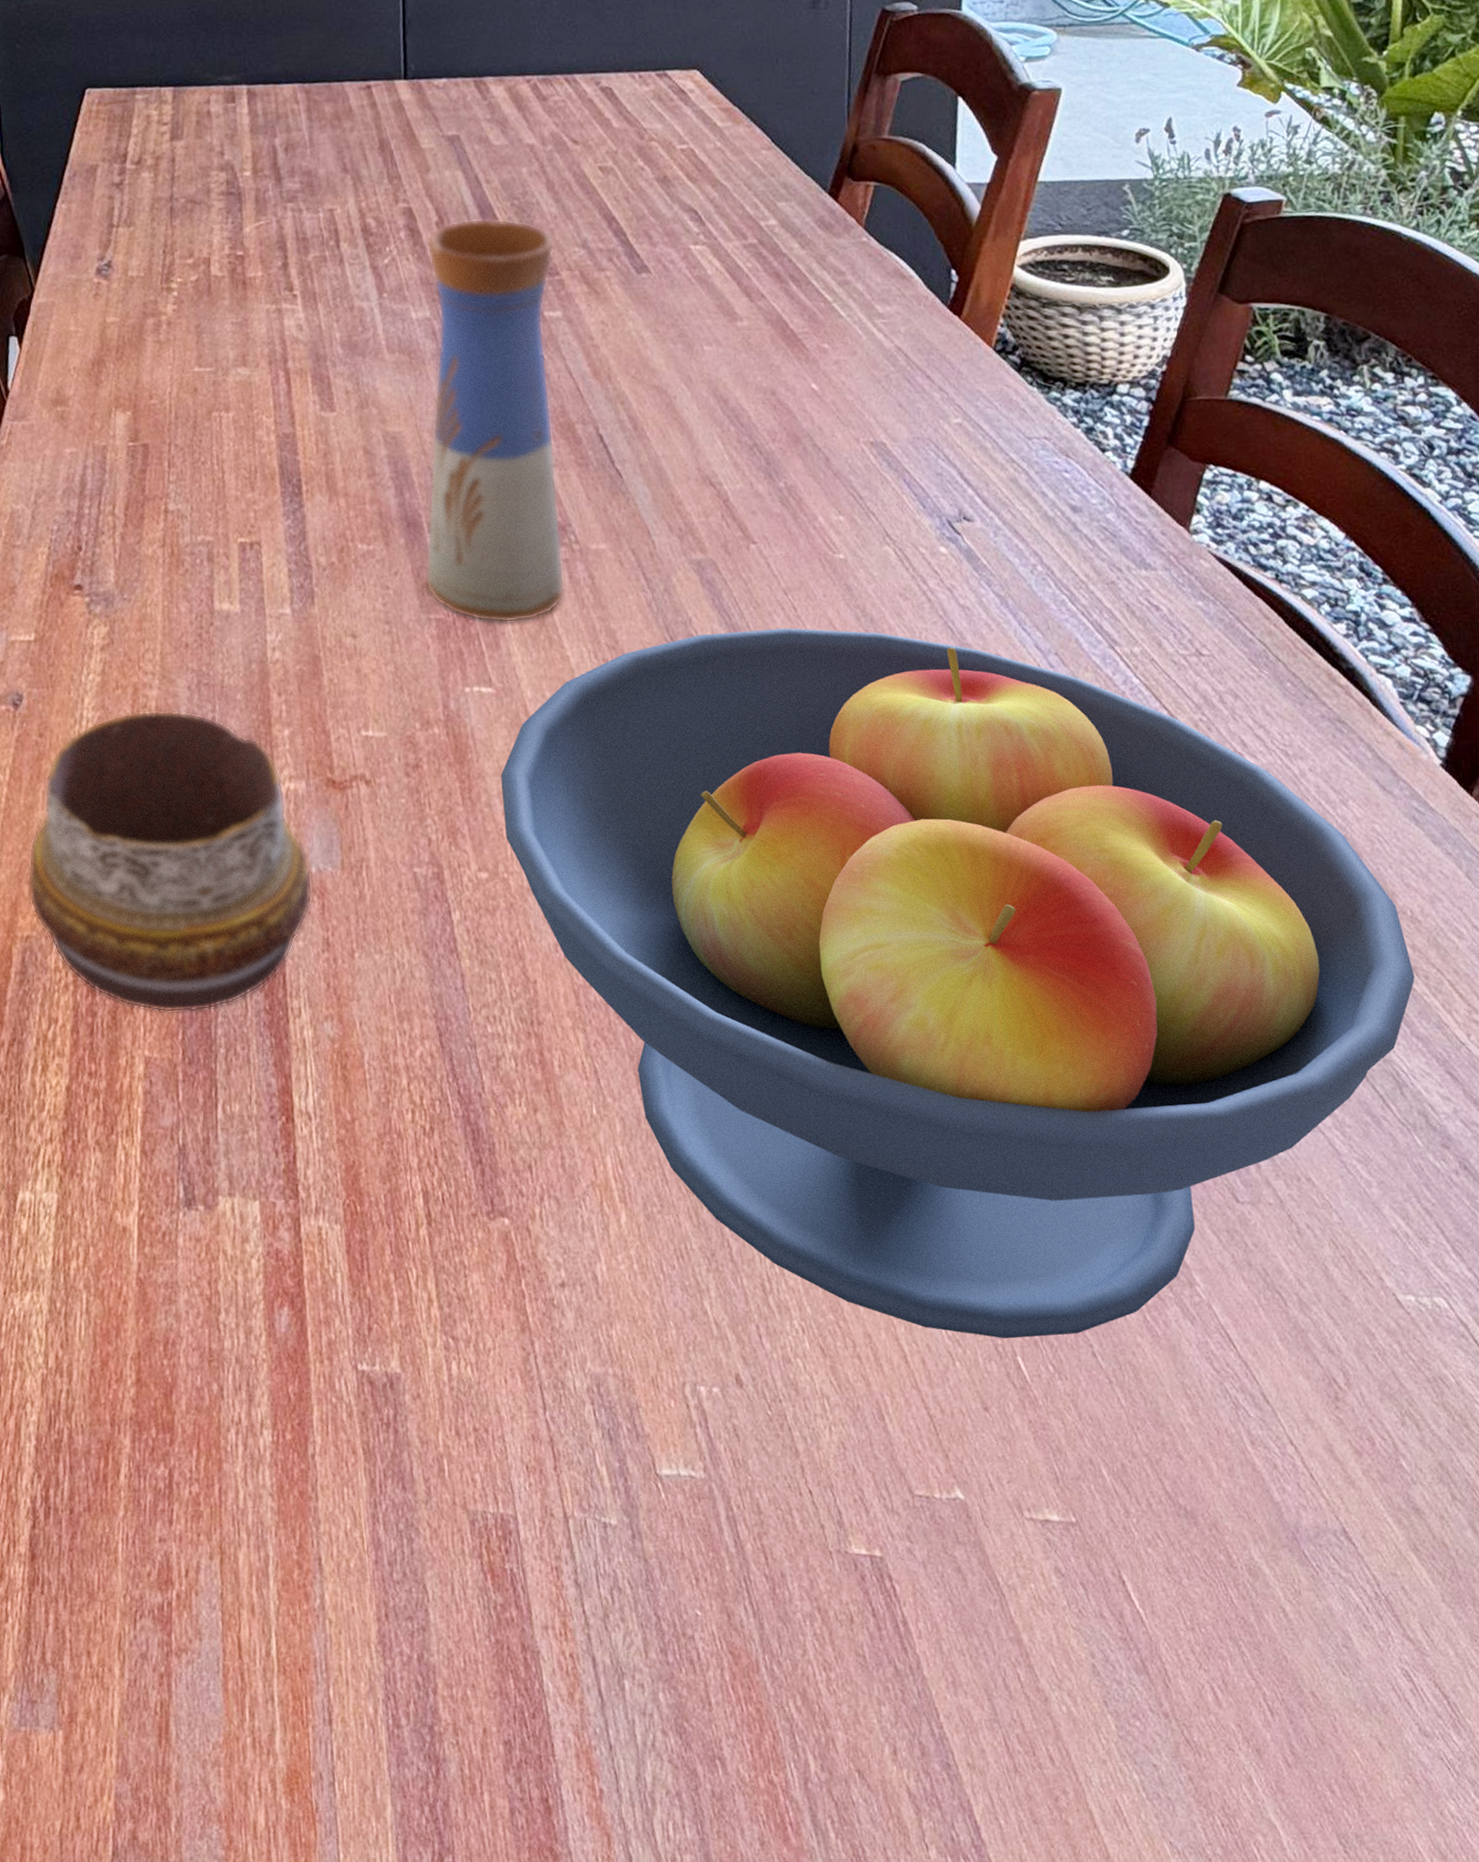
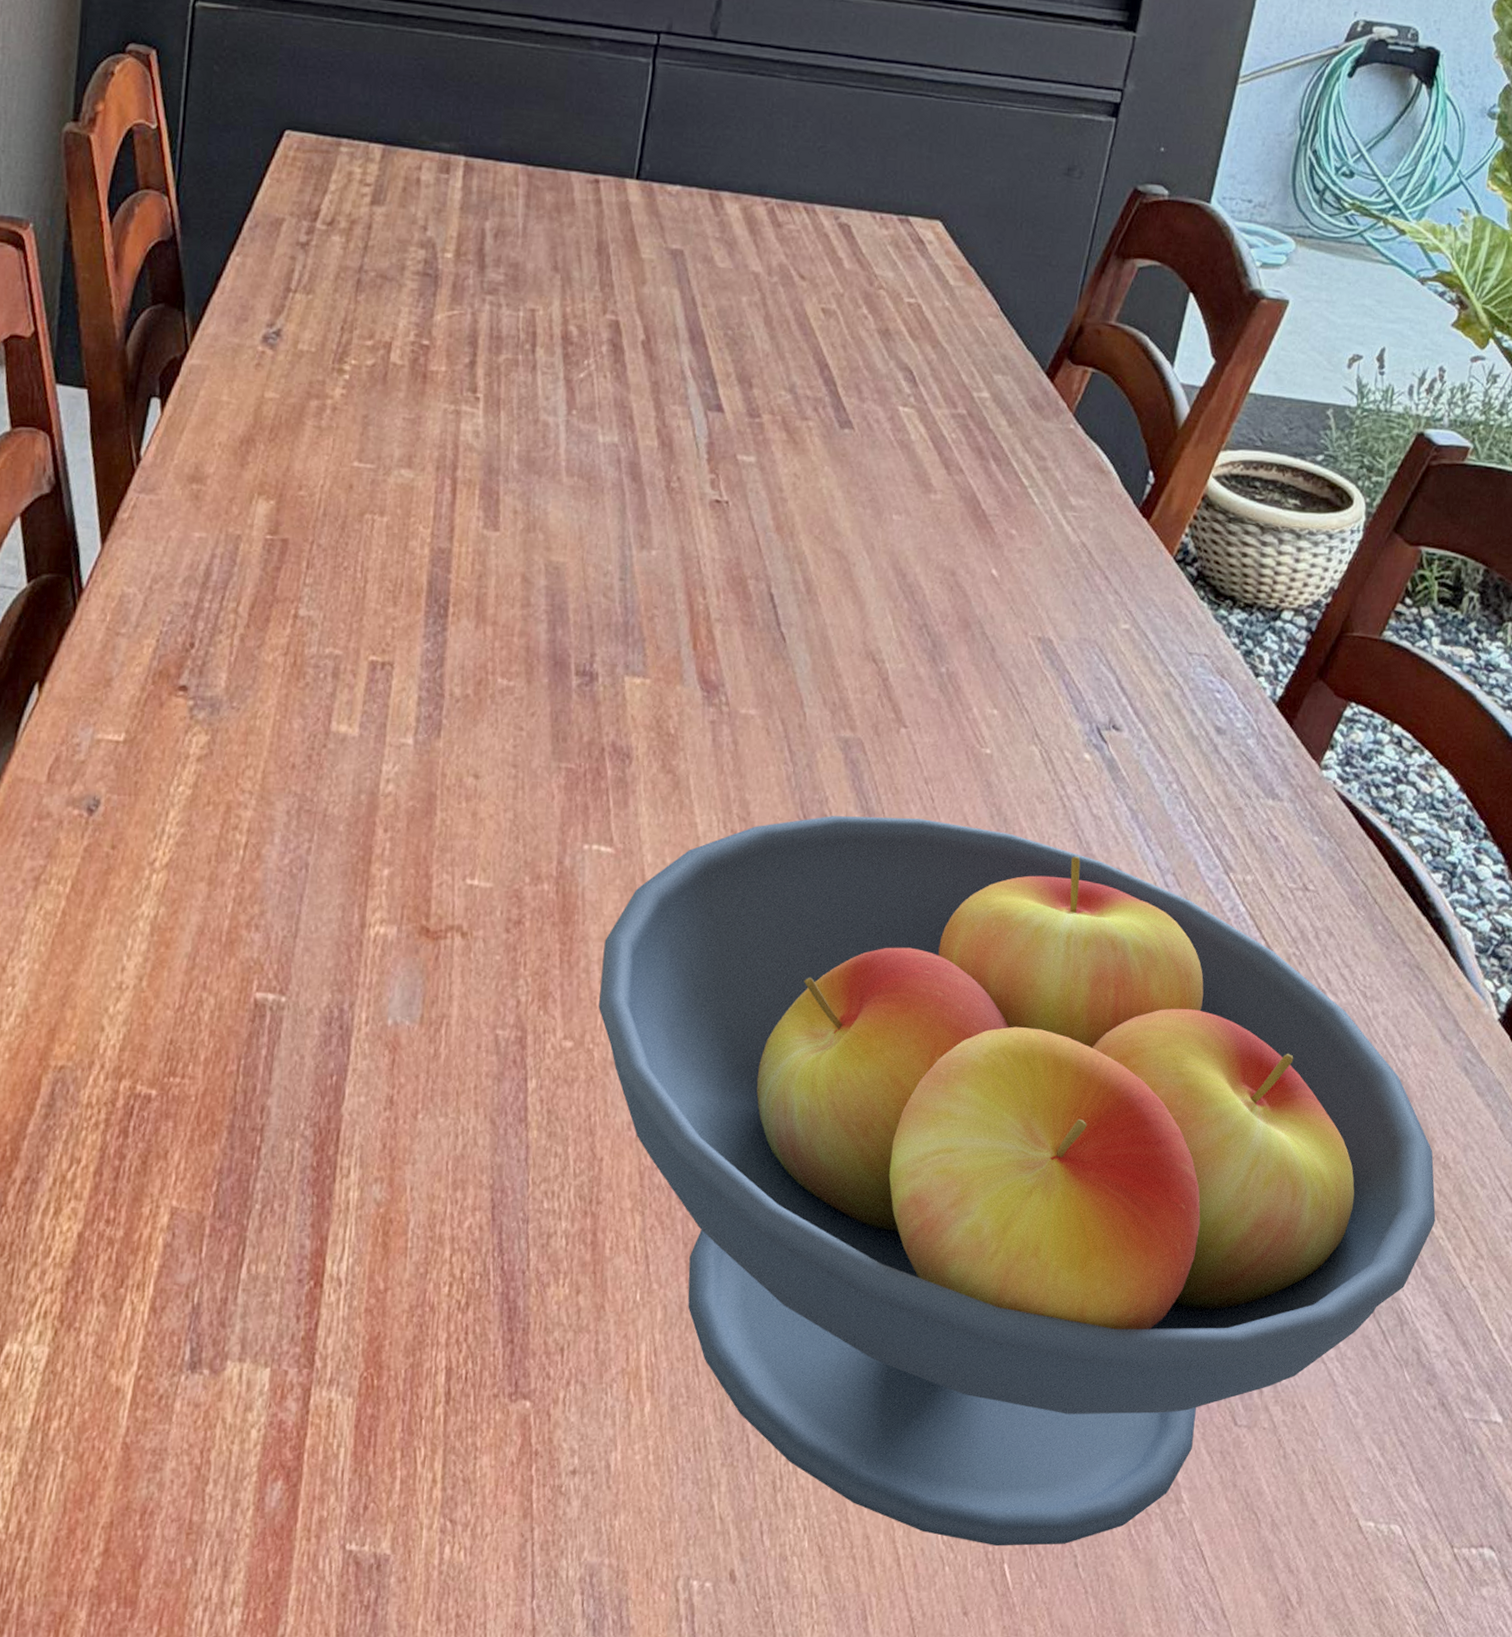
decorative bowl: present [27,710,313,1013] -> none [70,832,387,1162]
vase: present [424,218,566,624] -> none [561,342,762,782]

